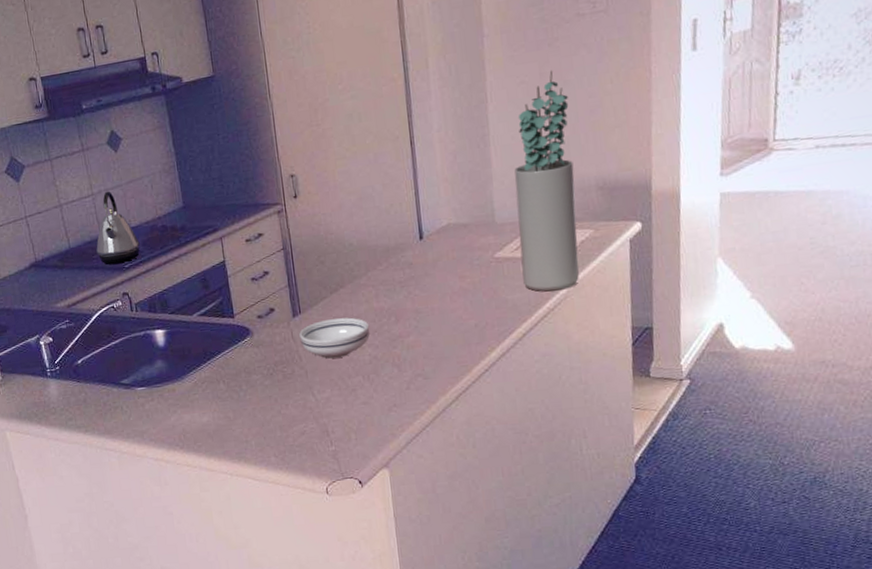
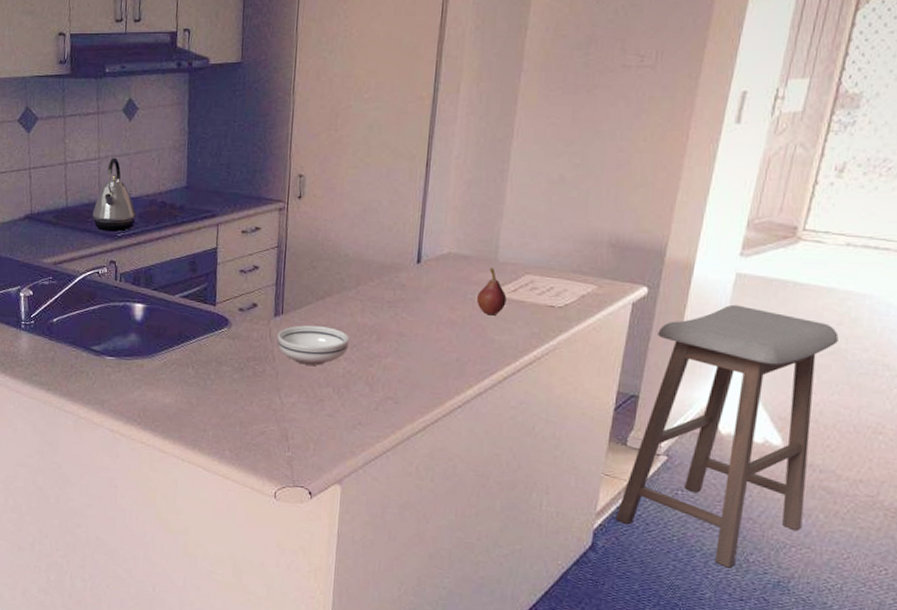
fruit: none [483,230,512,276] -> present [477,268,507,315]
vase: present [514,70,579,292] -> none [514,116,597,341]
bar stool: none [653,222,827,475] -> present [615,304,839,568]

